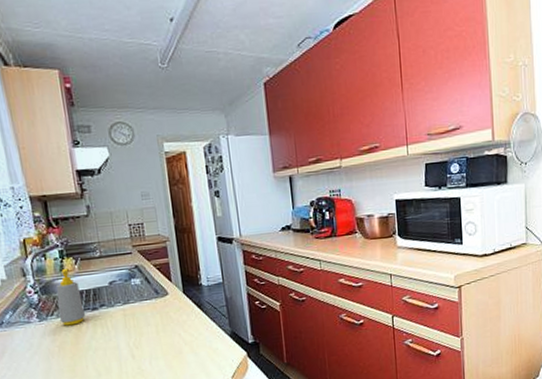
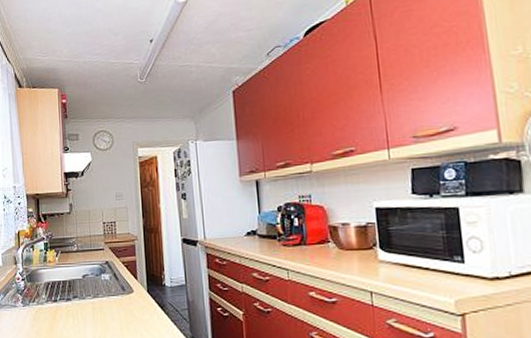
soap bottle: present [56,268,85,326] -> none [39,259,60,313]

